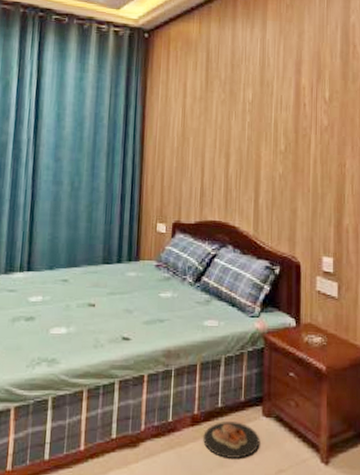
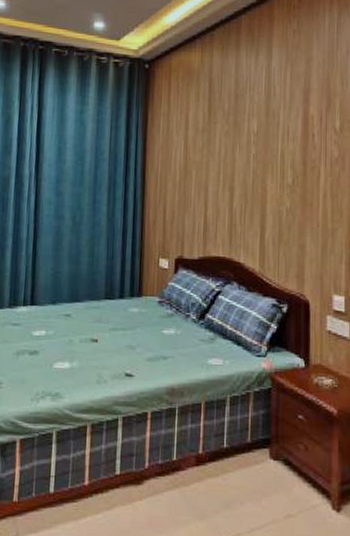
slippers: present [203,422,260,460] -> none [208,463,268,502]

